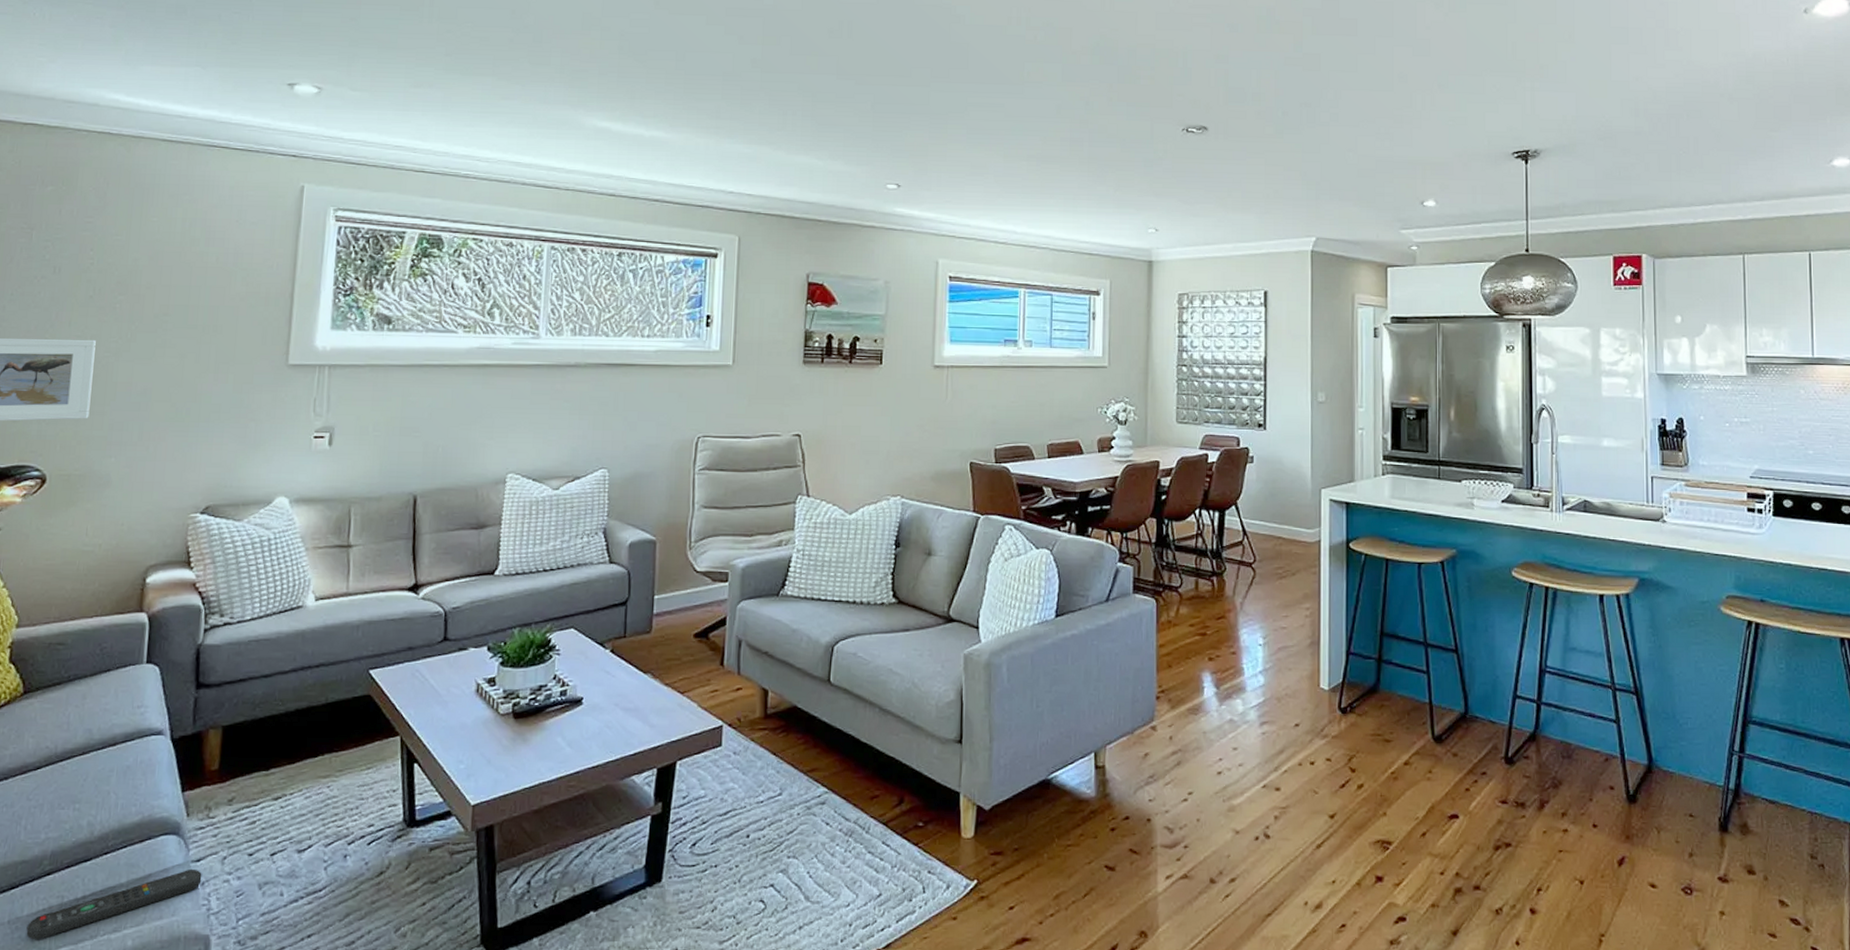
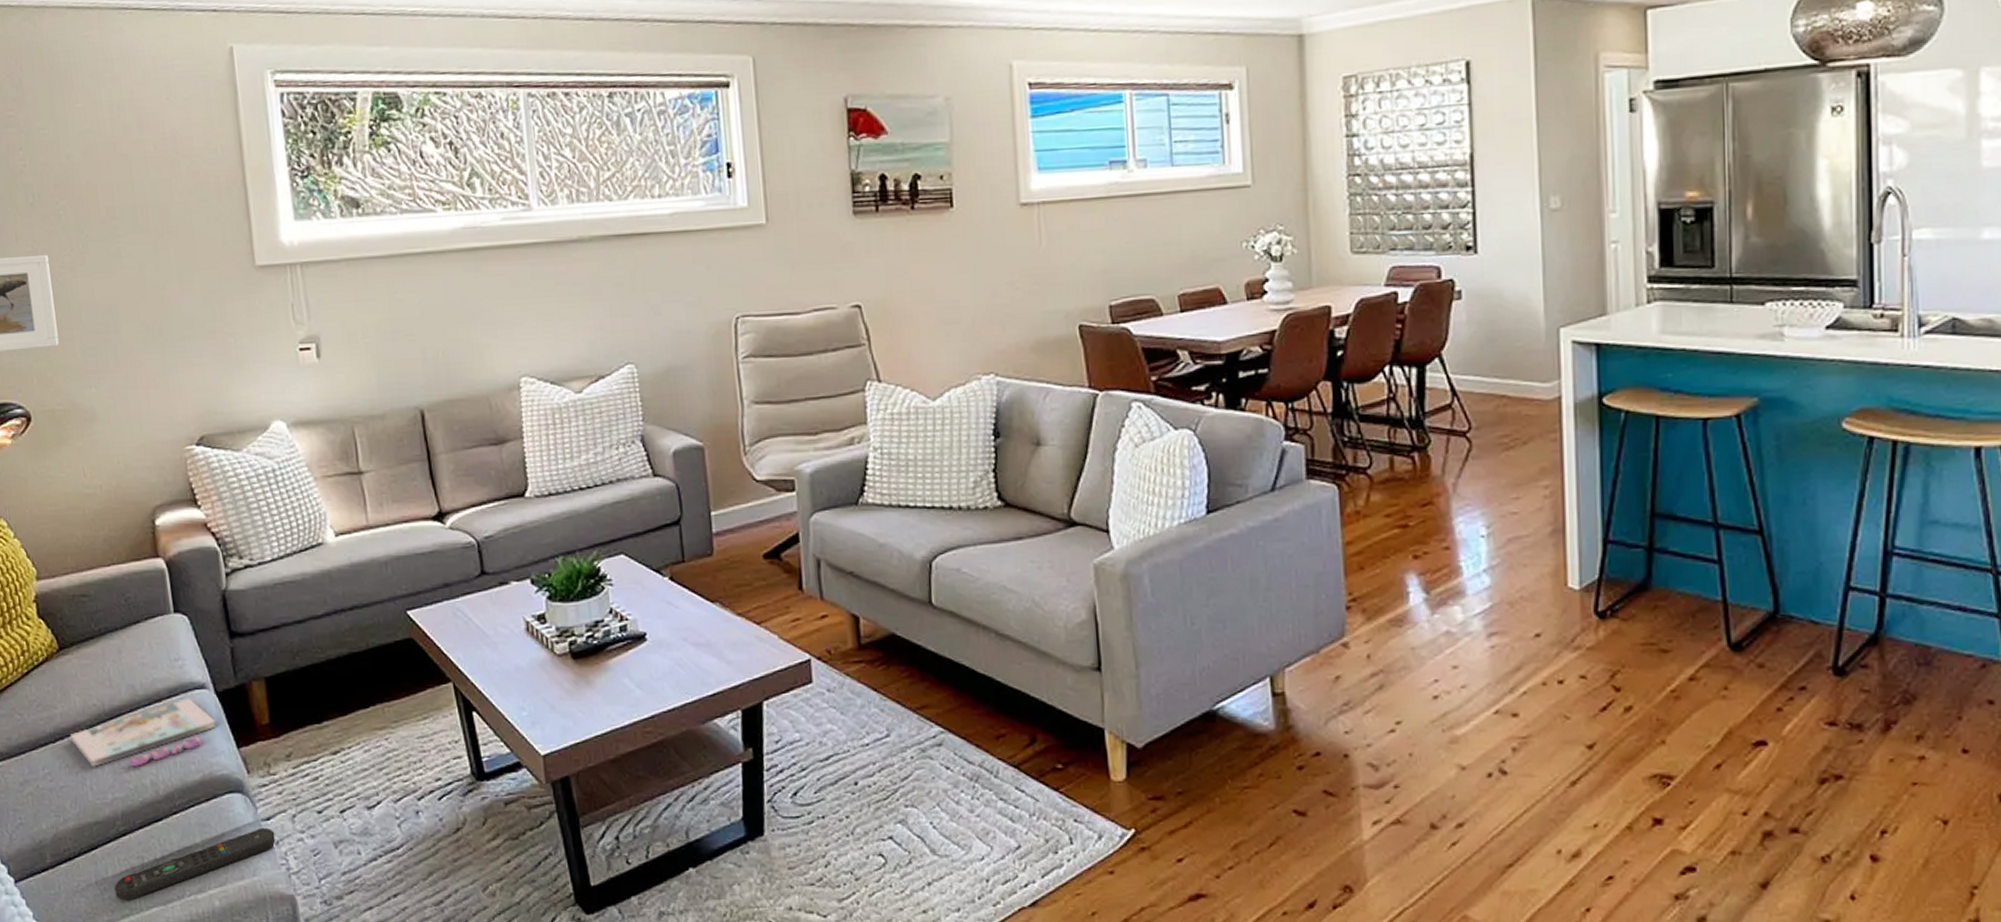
magazine: none [15,743,166,808] -> present [70,698,216,768]

